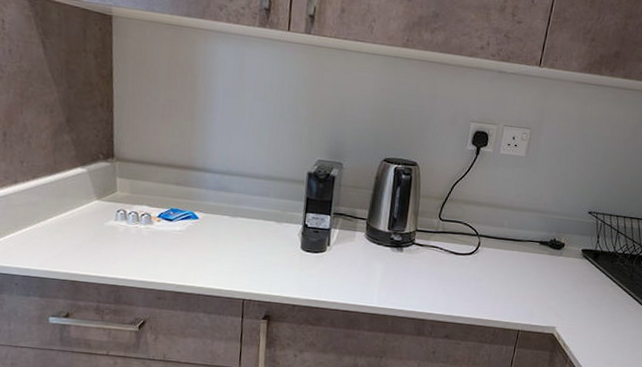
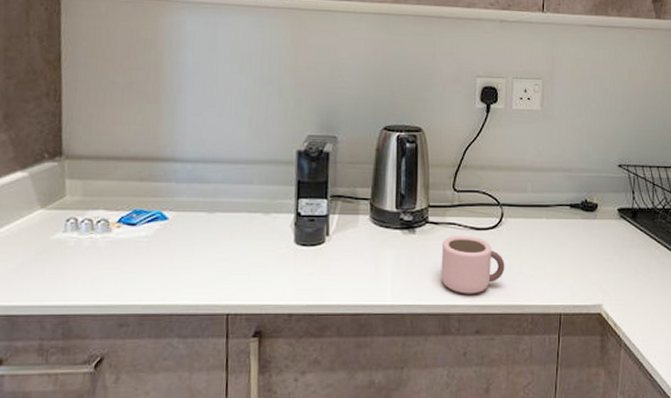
mug: none [420,257,477,306] -> present [441,236,505,294]

